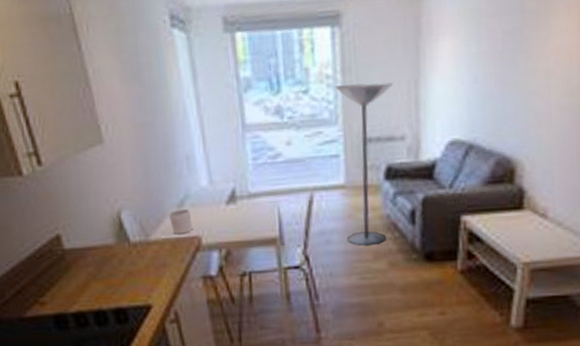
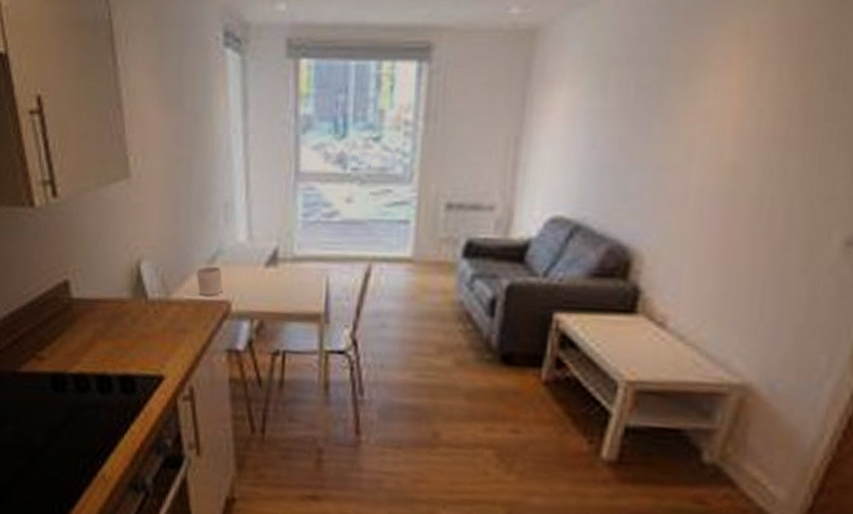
floor lamp: present [335,82,394,246] -> none [406,134,488,337]

